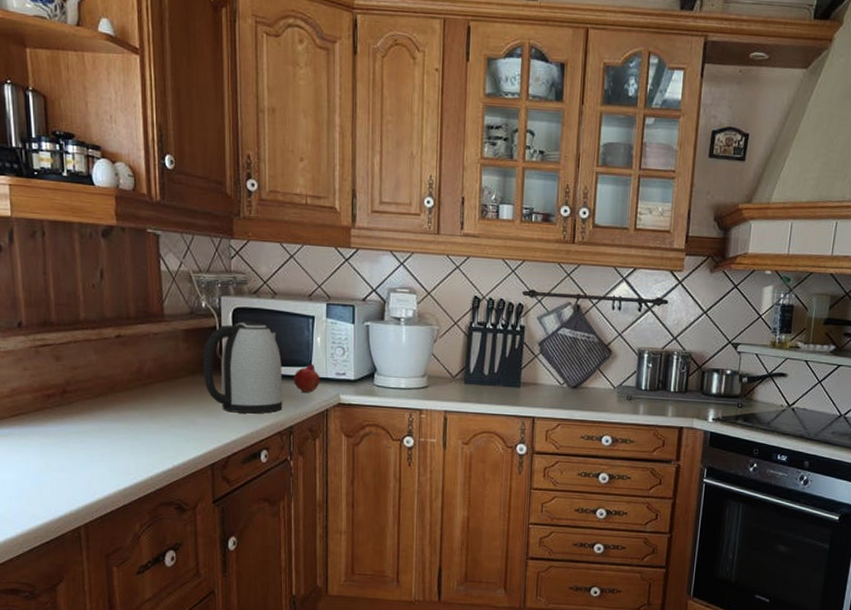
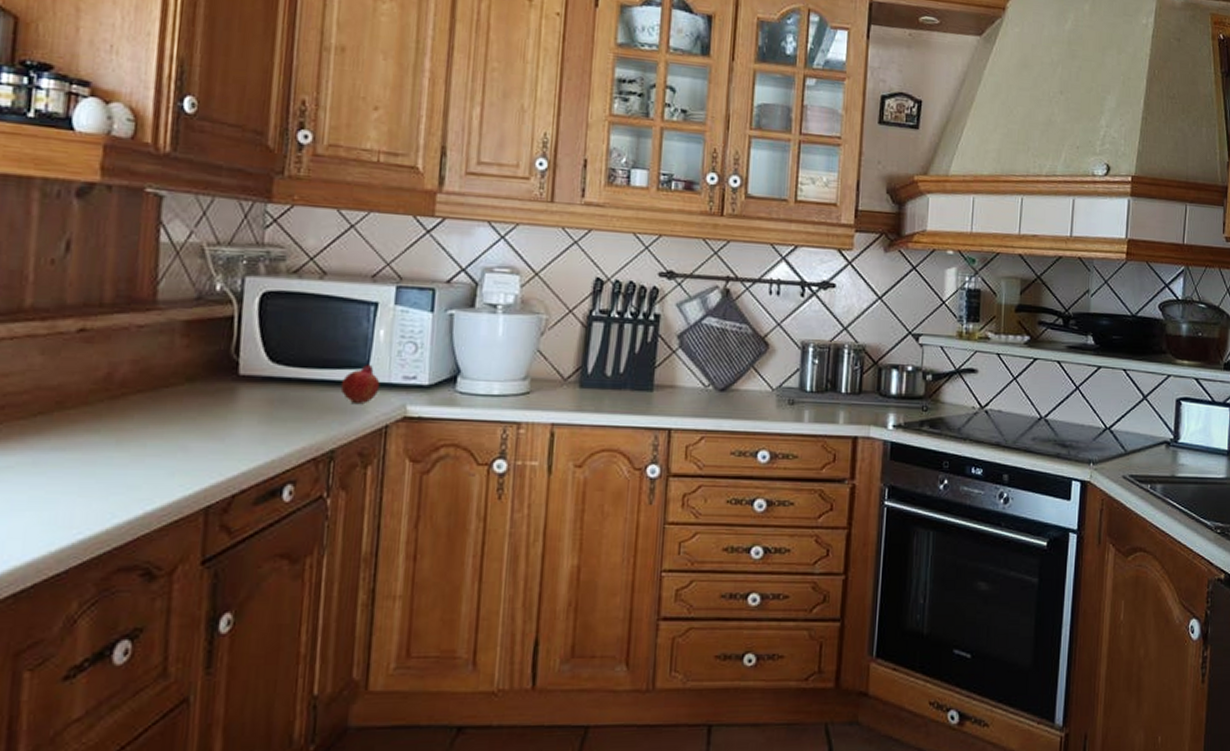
kettle: present [203,321,283,414] -> none [207,308,326,434]

